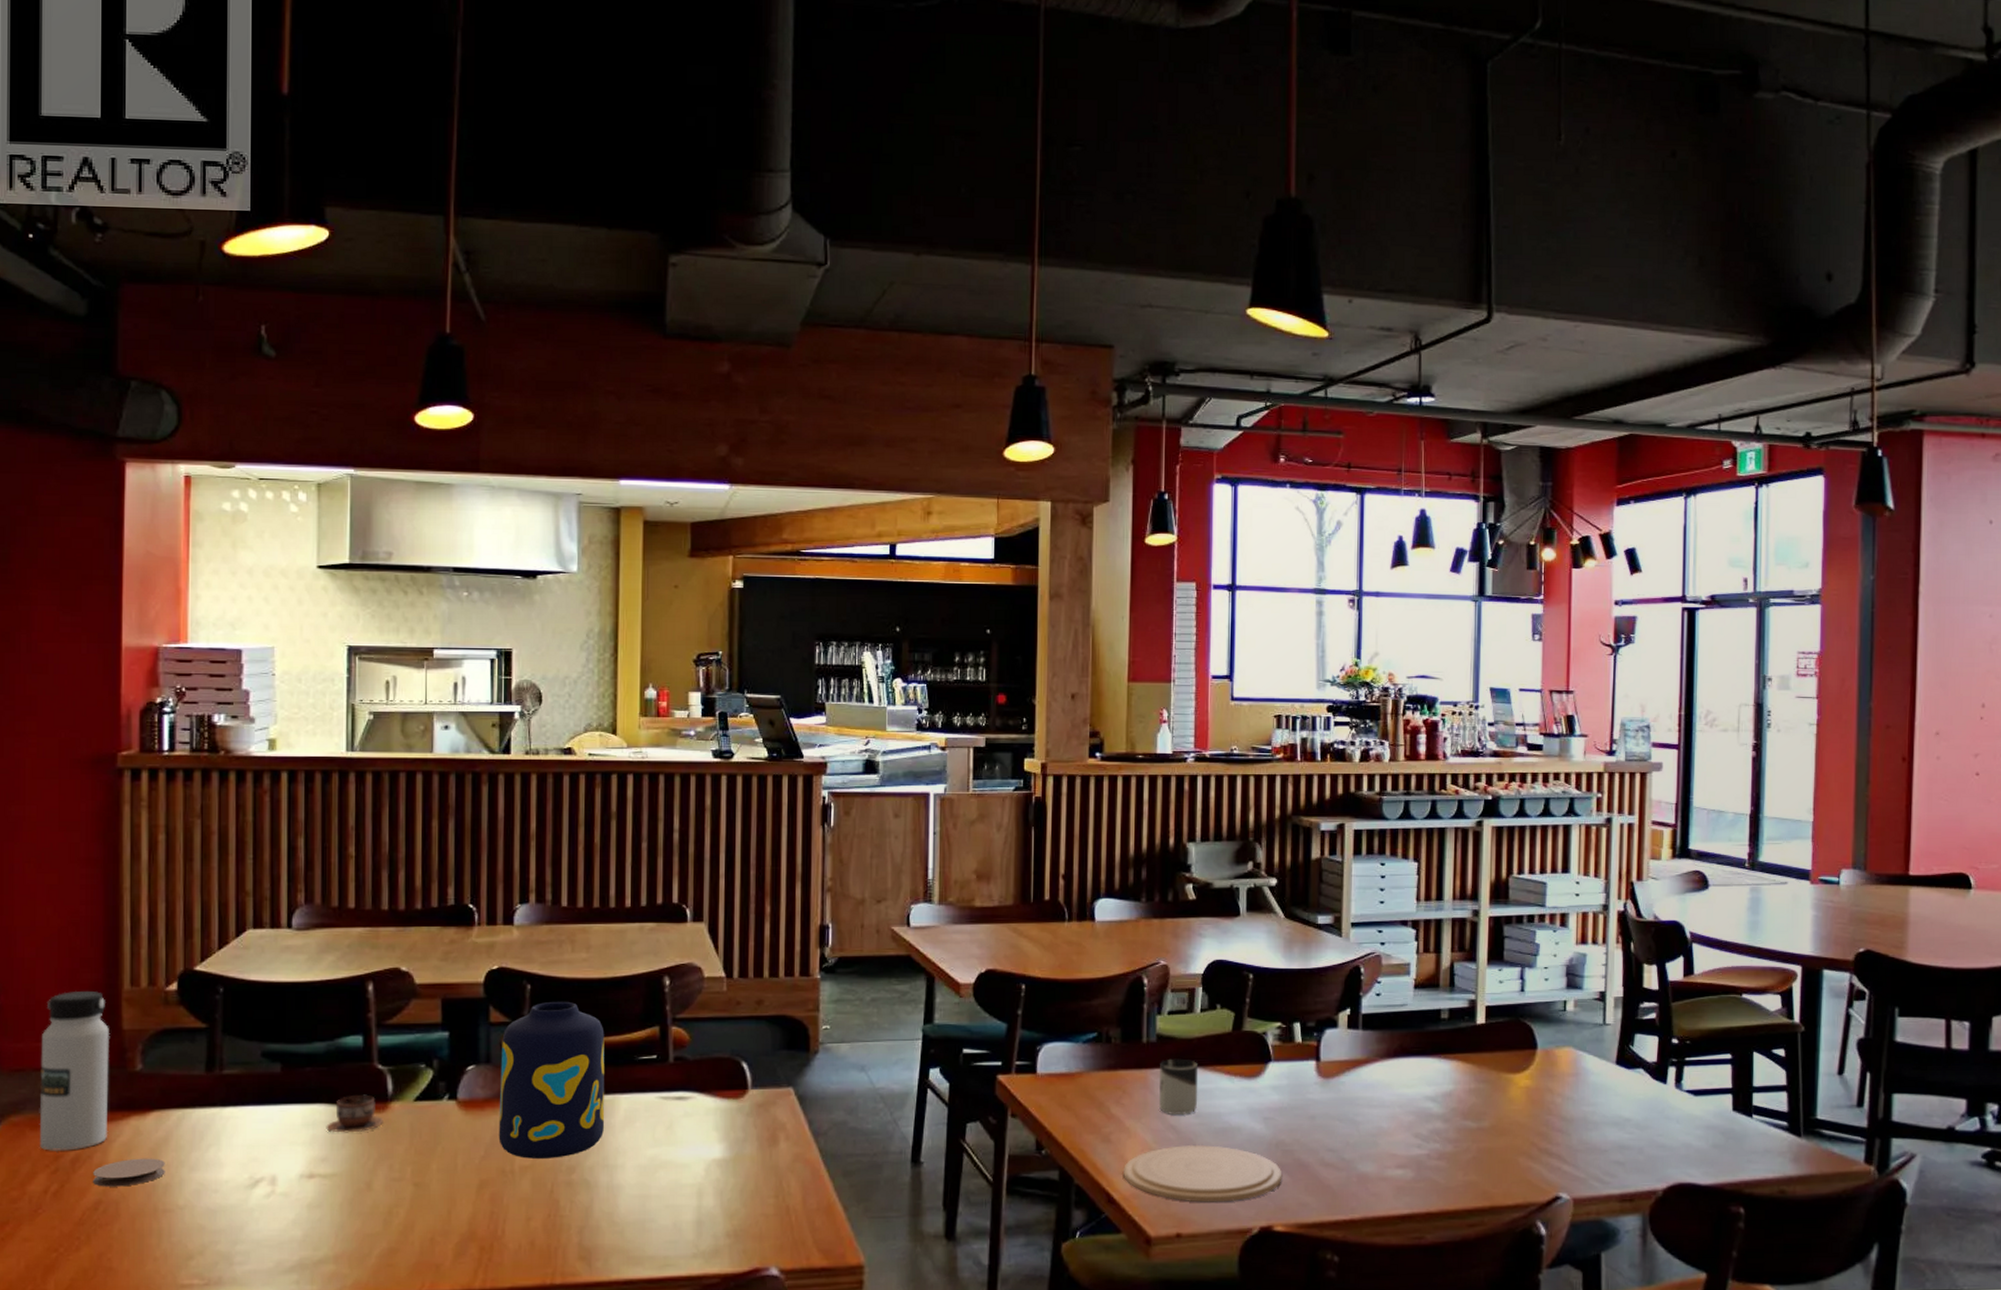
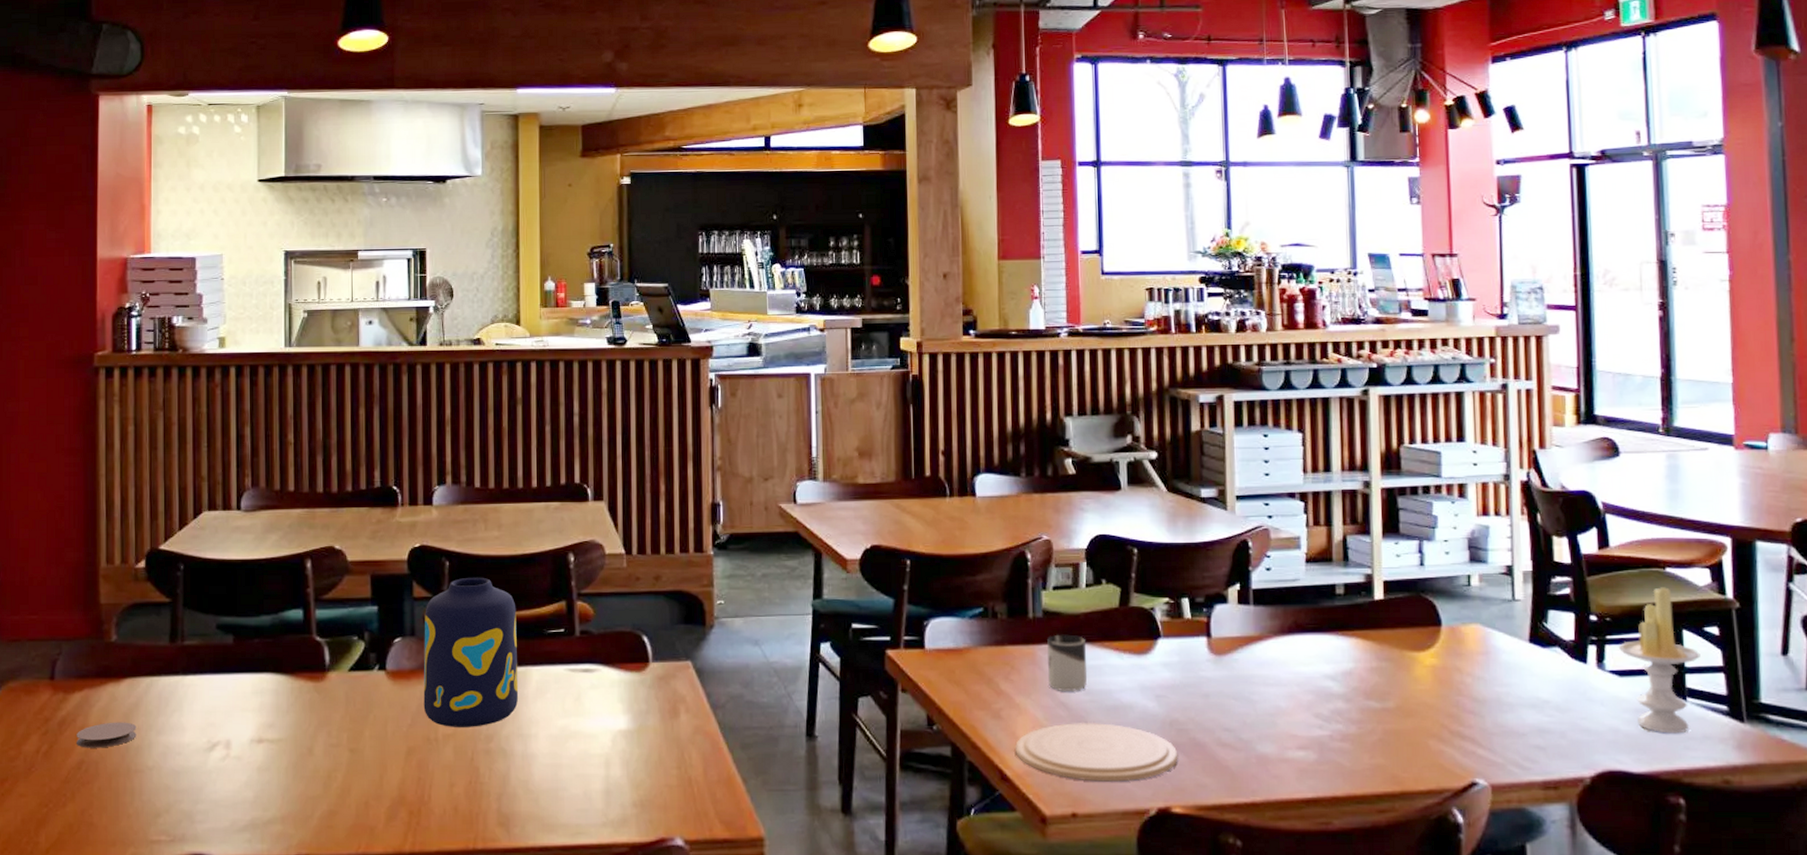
water bottle: present [39,991,110,1151] -> none [32,569,90,714]
cup: present [326,1094,383,1133] -> none [272,664,322,701]
candle: none [1695,1012,1767,1148] -> present [1618,587,1701,734]

